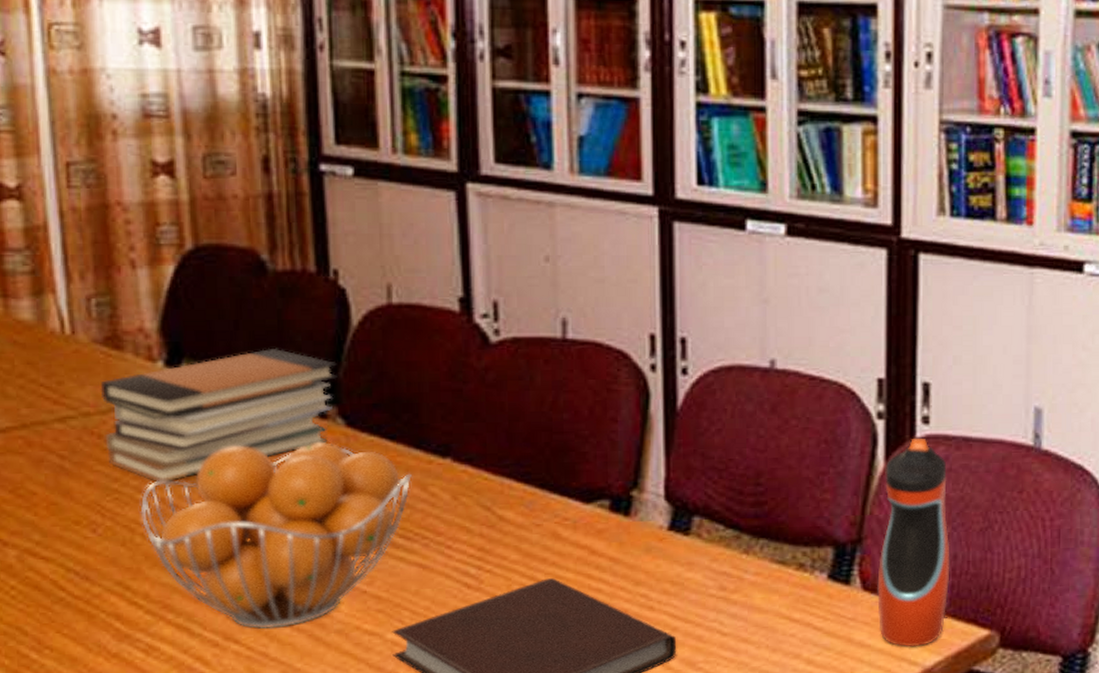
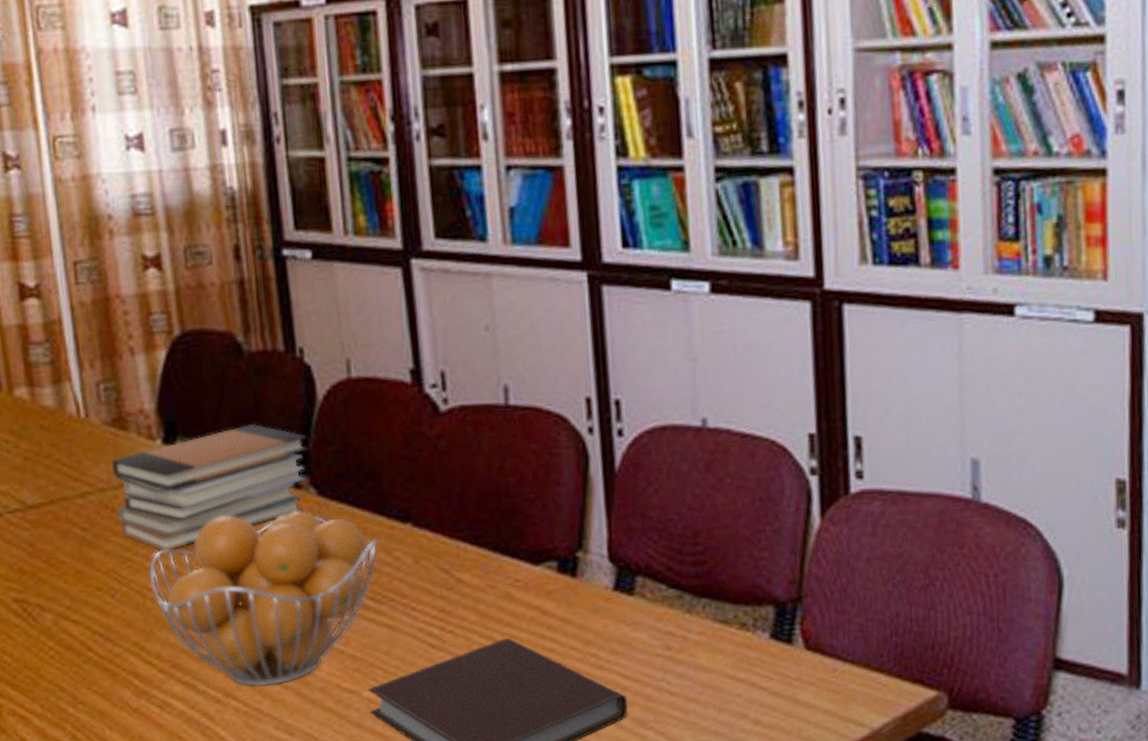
water bottle: present [877,438,950,647] -> none [819,493,894,707]

